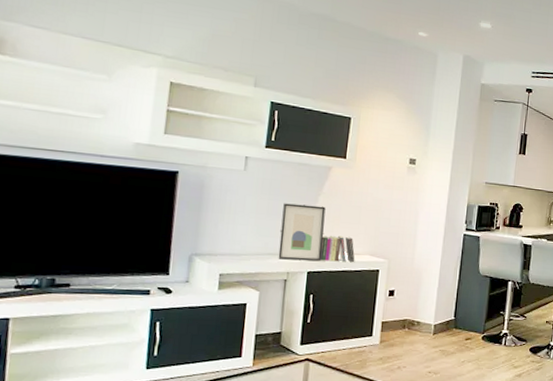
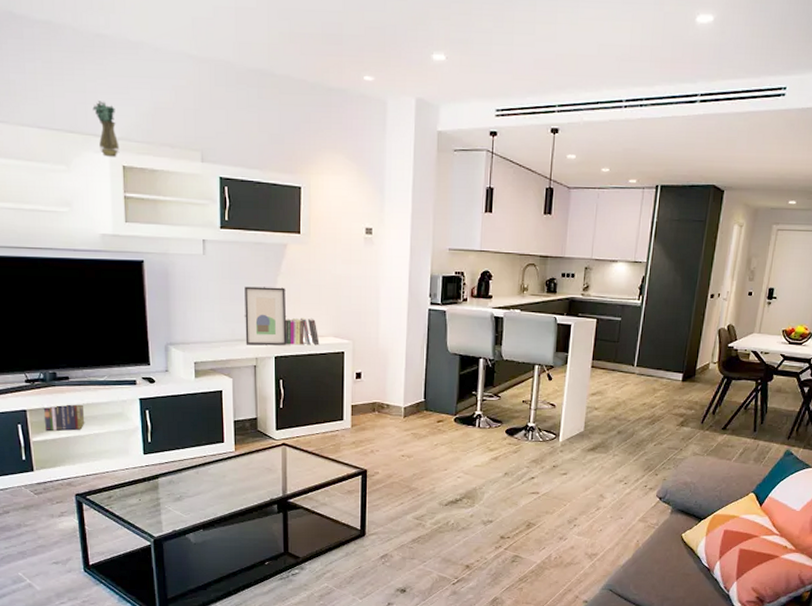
books: none [30,314,82,342] -> present [43,405,85,431]
vase: none [146,21,171,73] -> present [92,101,120,157]

